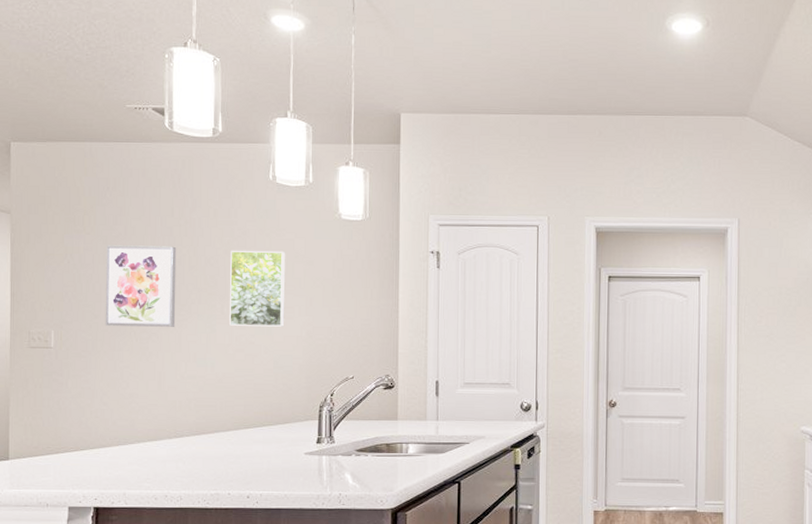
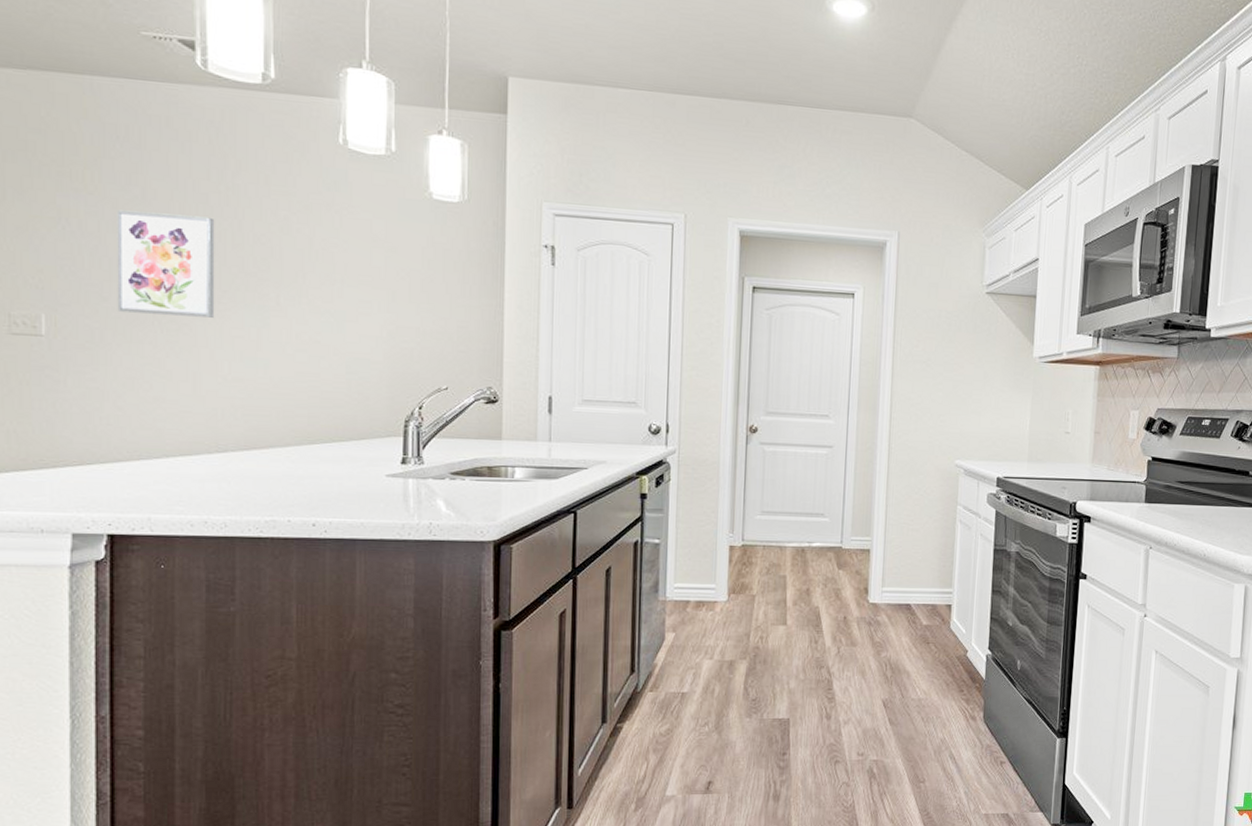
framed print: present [230,250,286,327] -> none [288,227,361,325]

